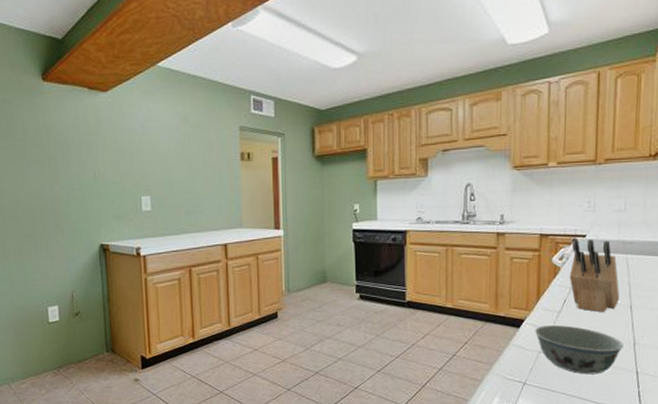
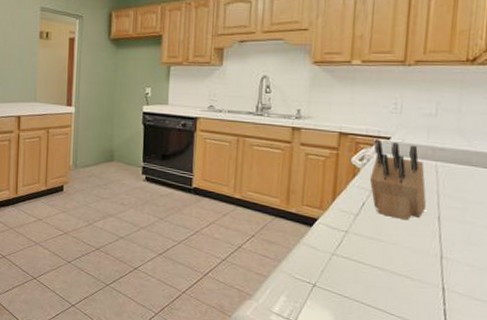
bowl: present [534,325,623,375] -> none [327,227,429,285]

